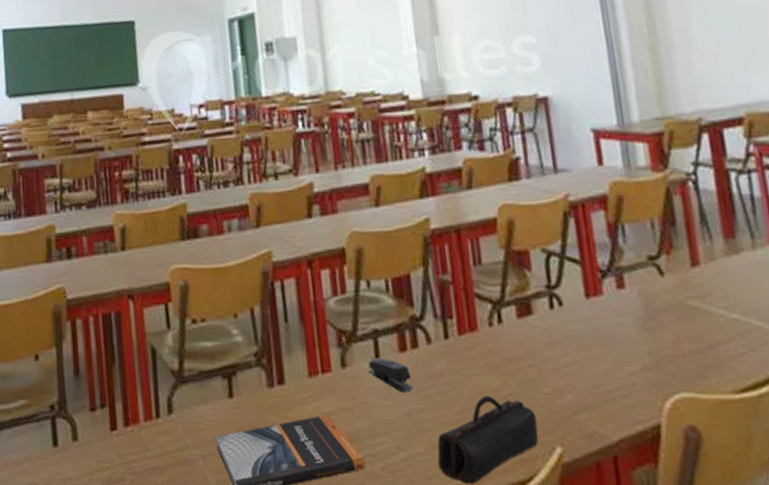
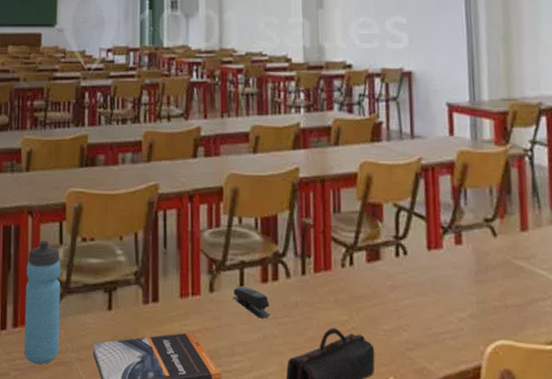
water bottle: none [133,325,179,465] -> present [24,240,61,364]

